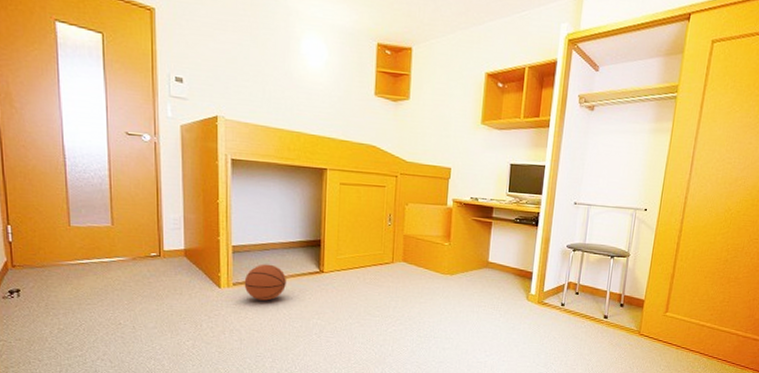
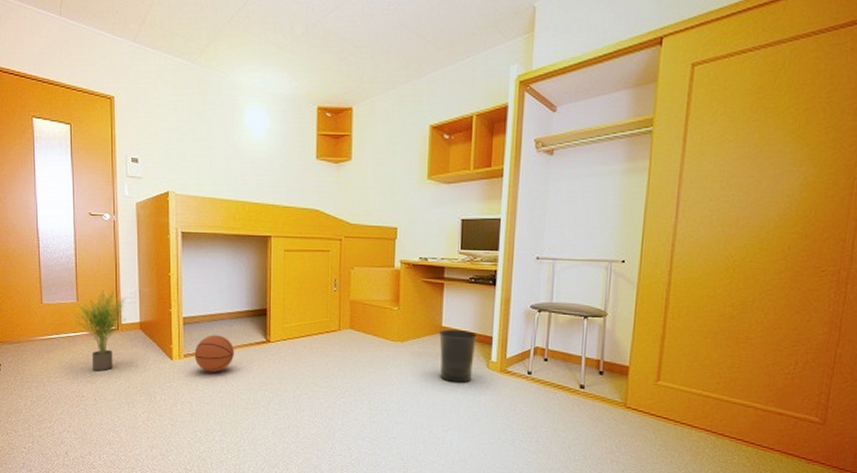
potted plant: none [106,214,171,299] -> present [72,289,127,371]
waste bin: none [485,264,519,313] -> present [439,329,477,383]

